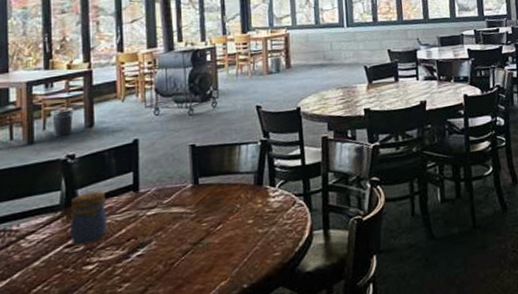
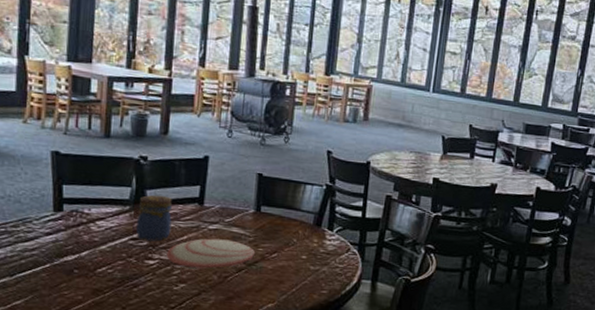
plate: none [106,222,200,264] -> present [166,238,256,269]

